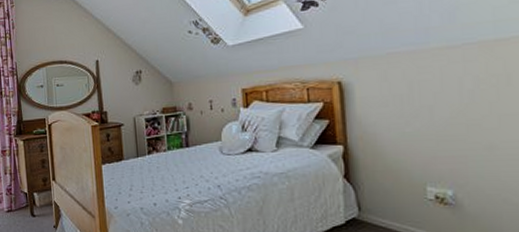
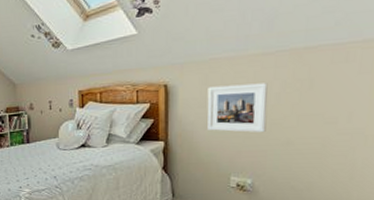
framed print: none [388,78,462,136] -> present [207,83,268,133]

